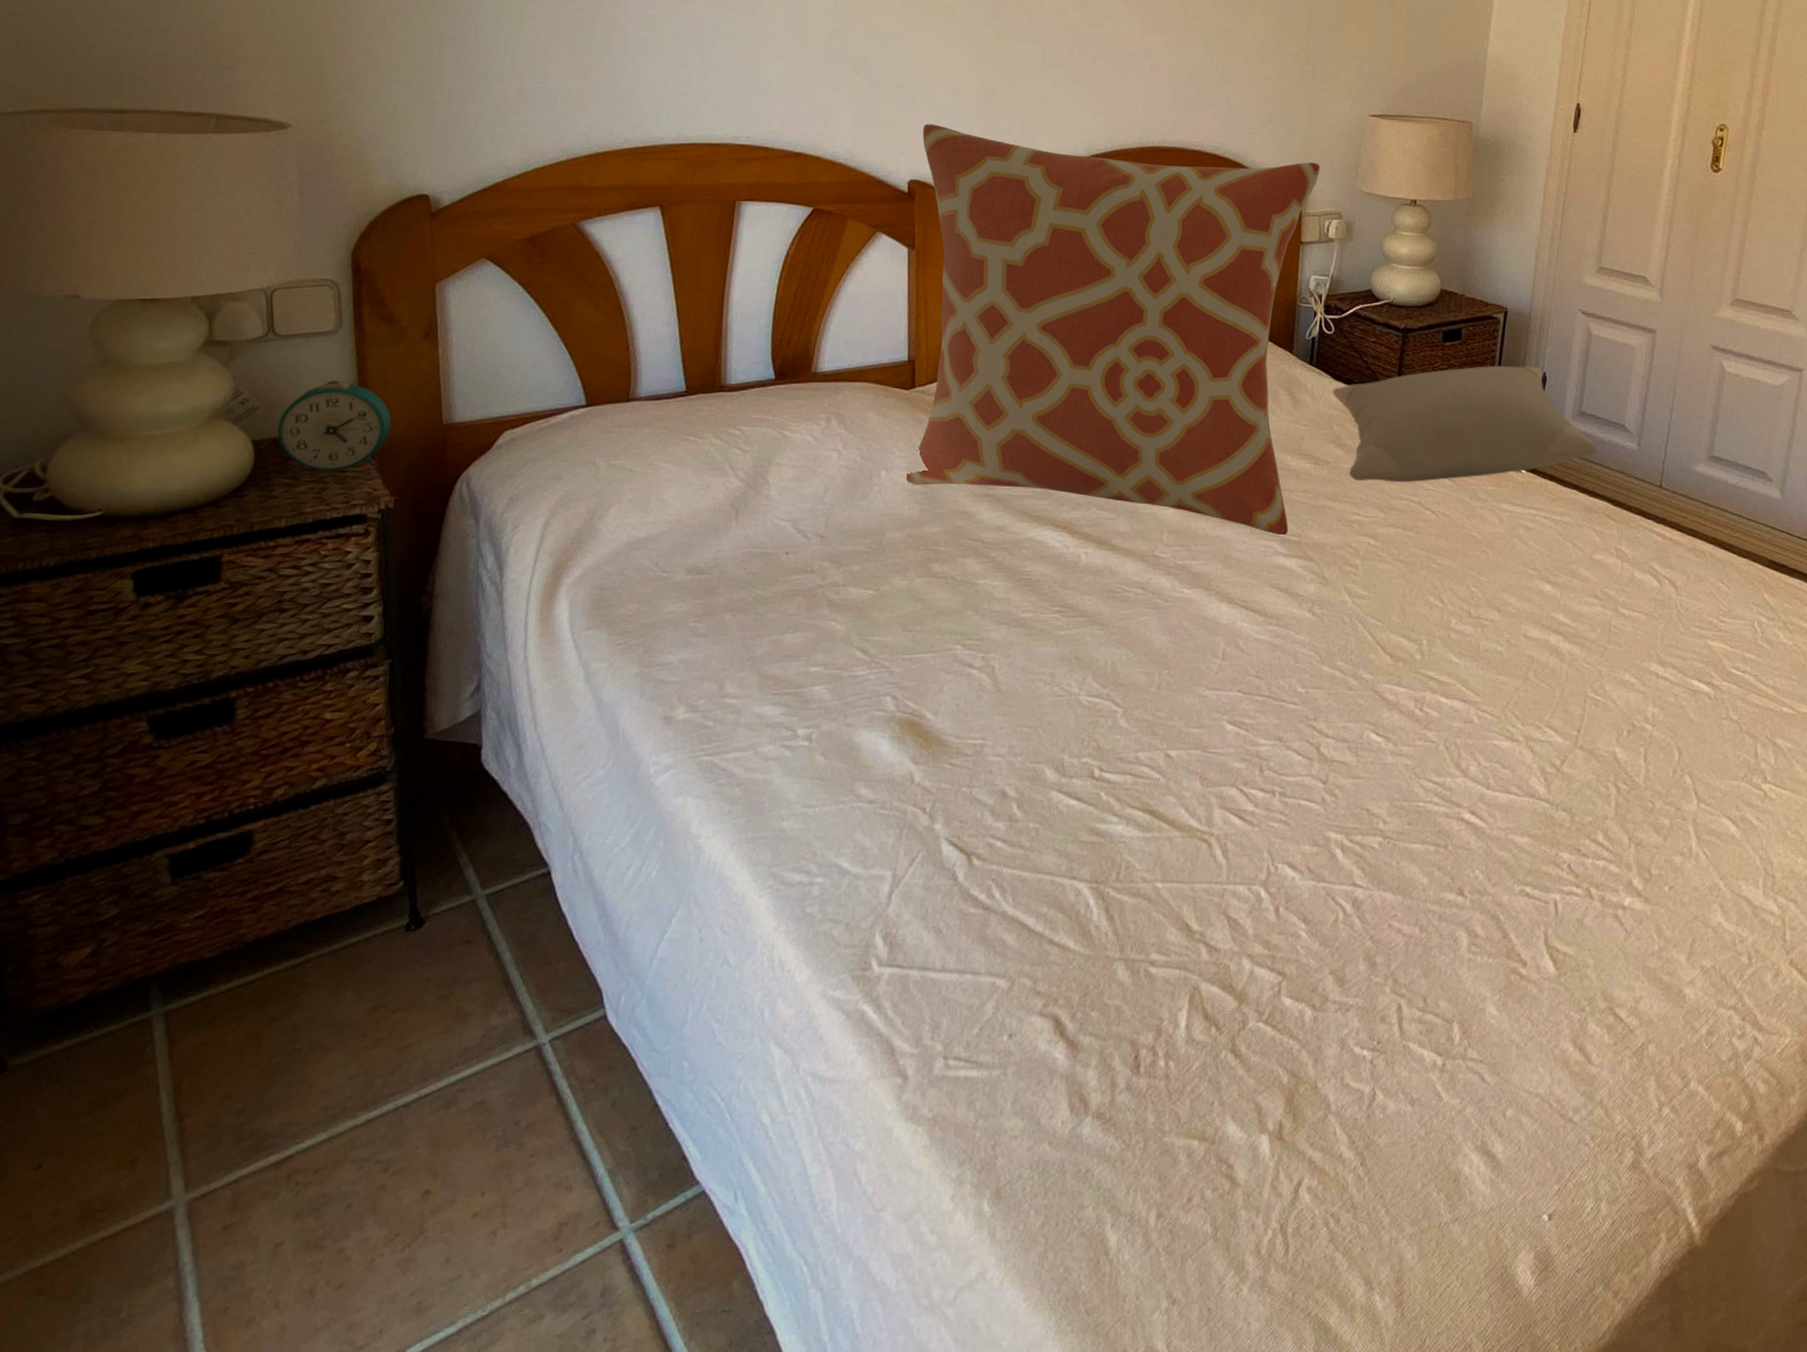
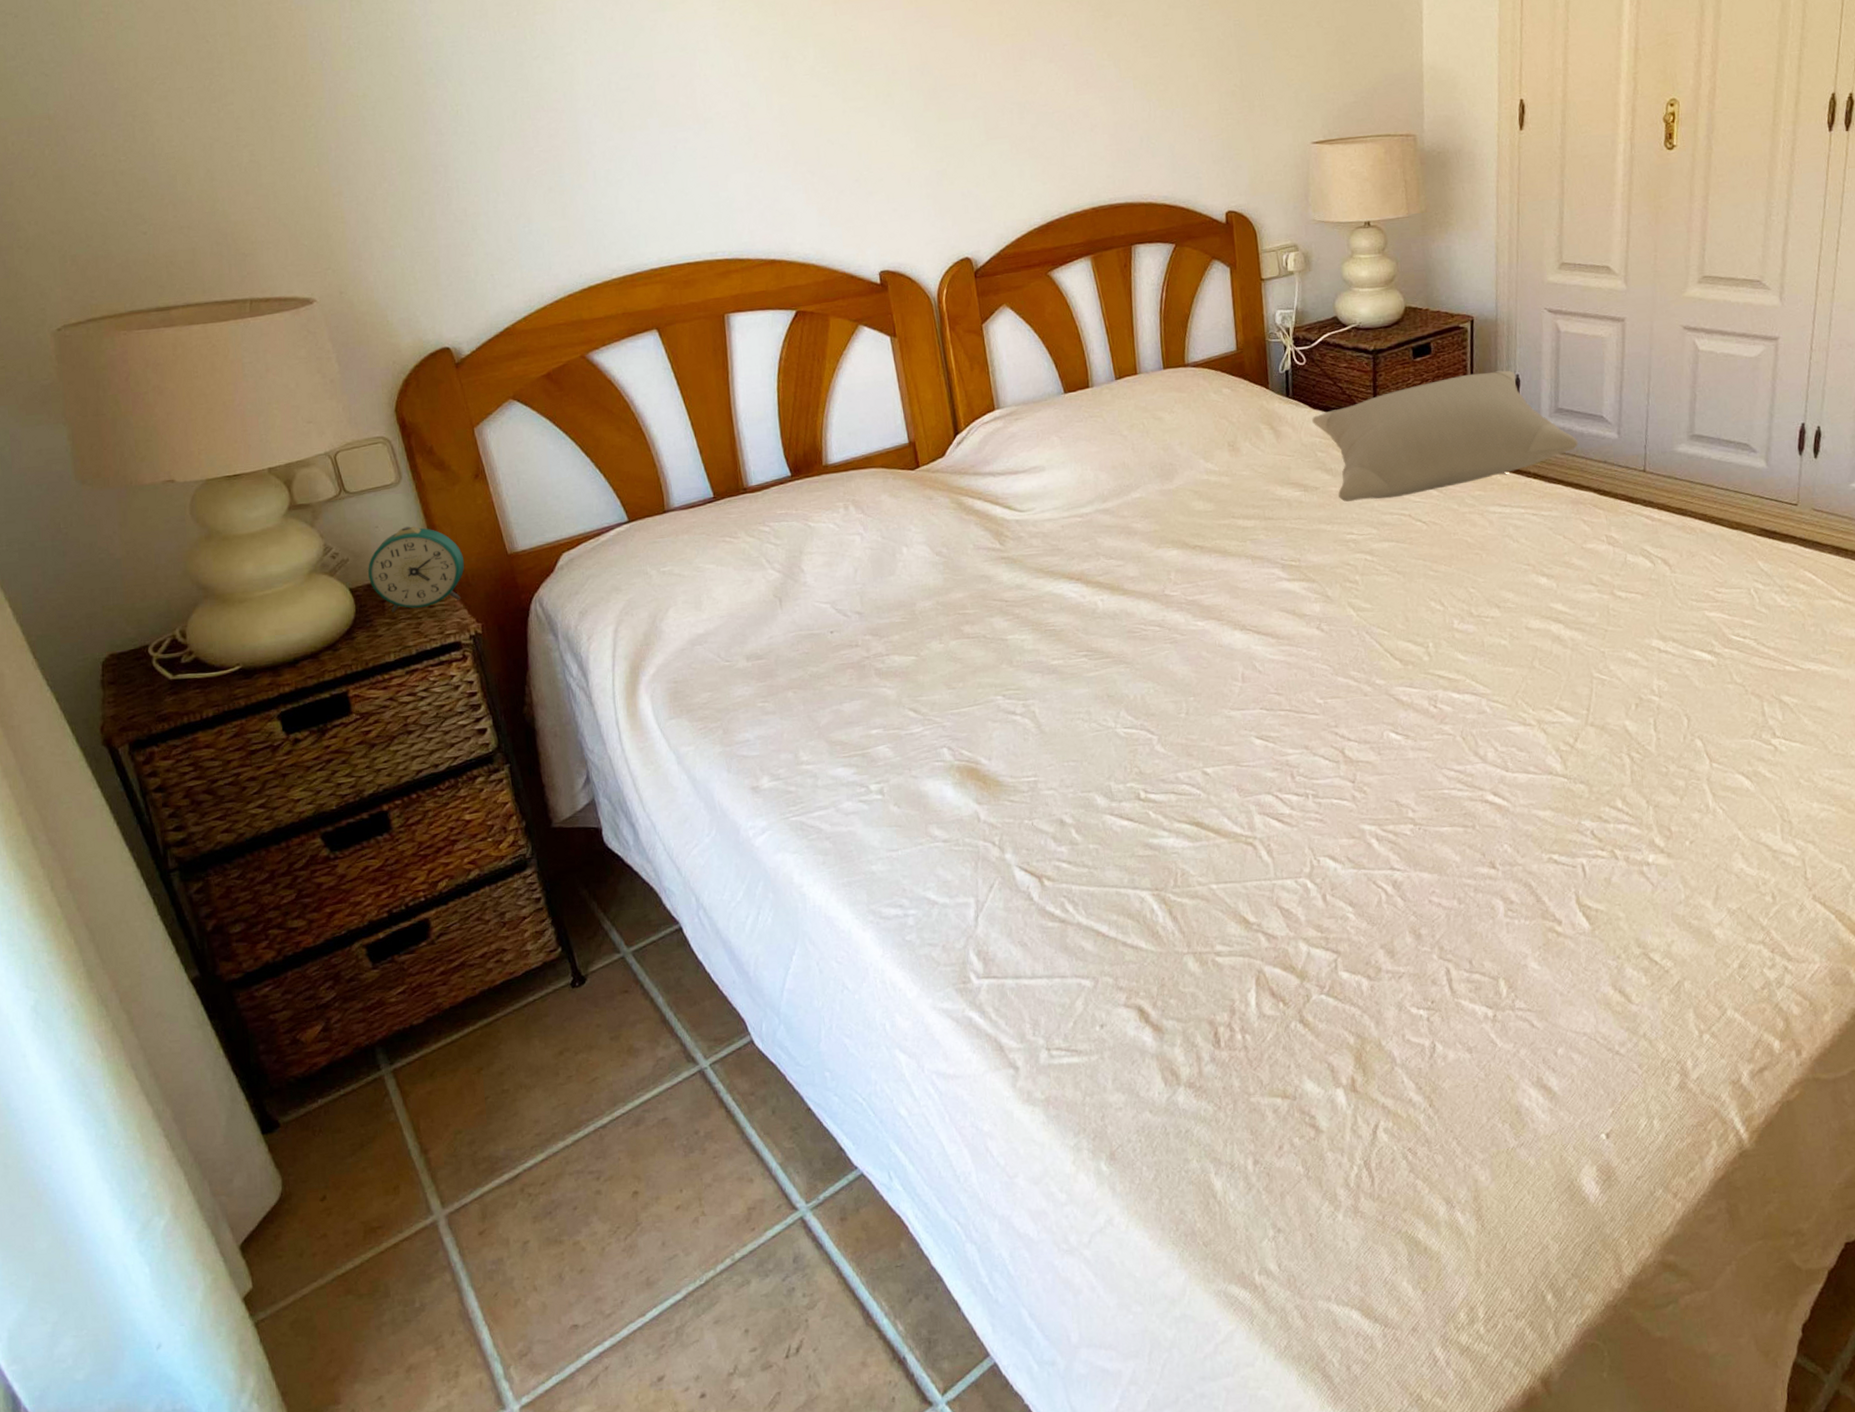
pillow: present [906,124,1320,536] -> none [883,198,1288,563]

